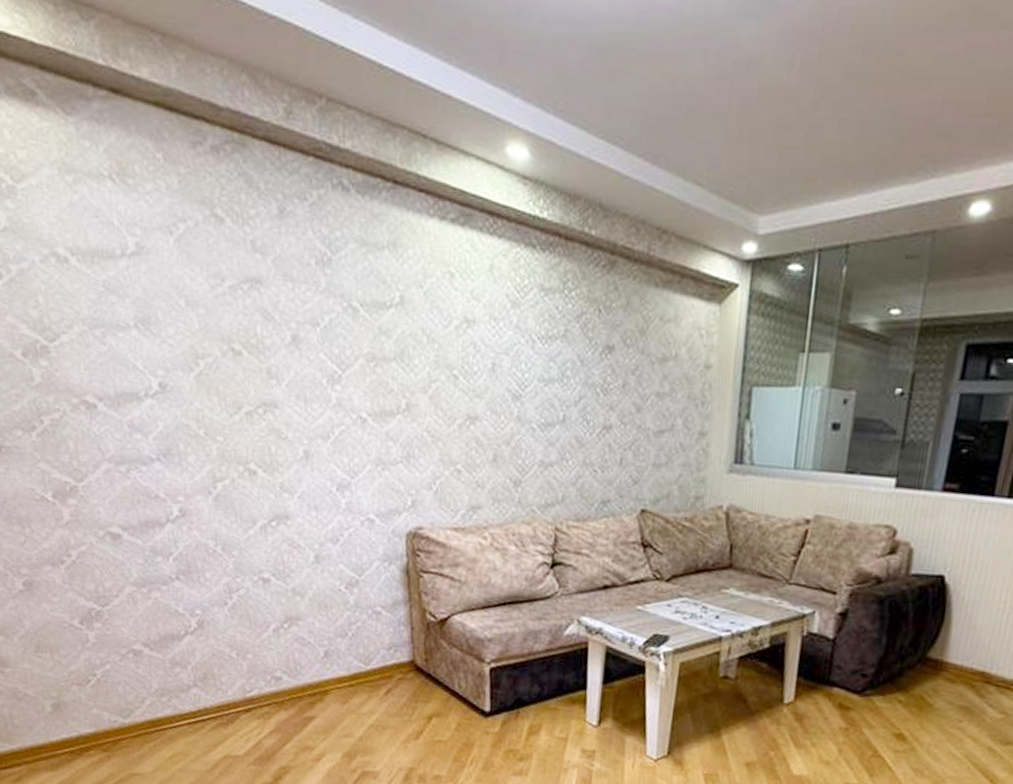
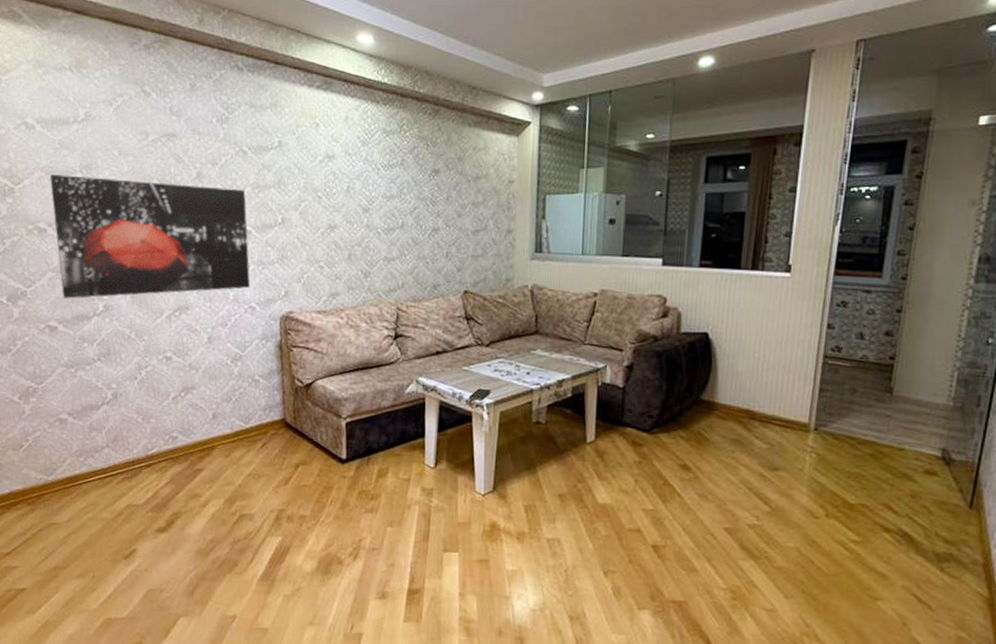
wall art: none [95,328,367,499] -> present [50,174,251,299]

